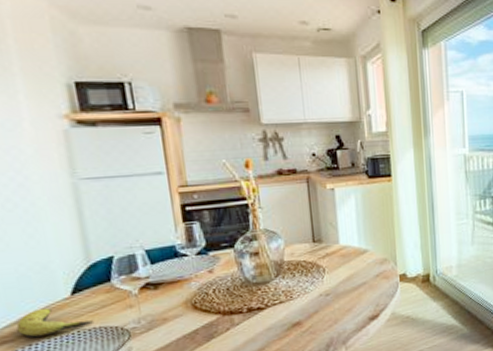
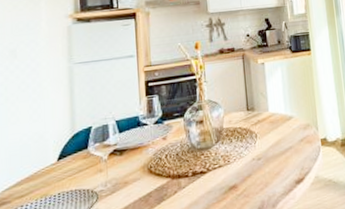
banana: present [16,308,95,338] -> none [14,172,72,200]

